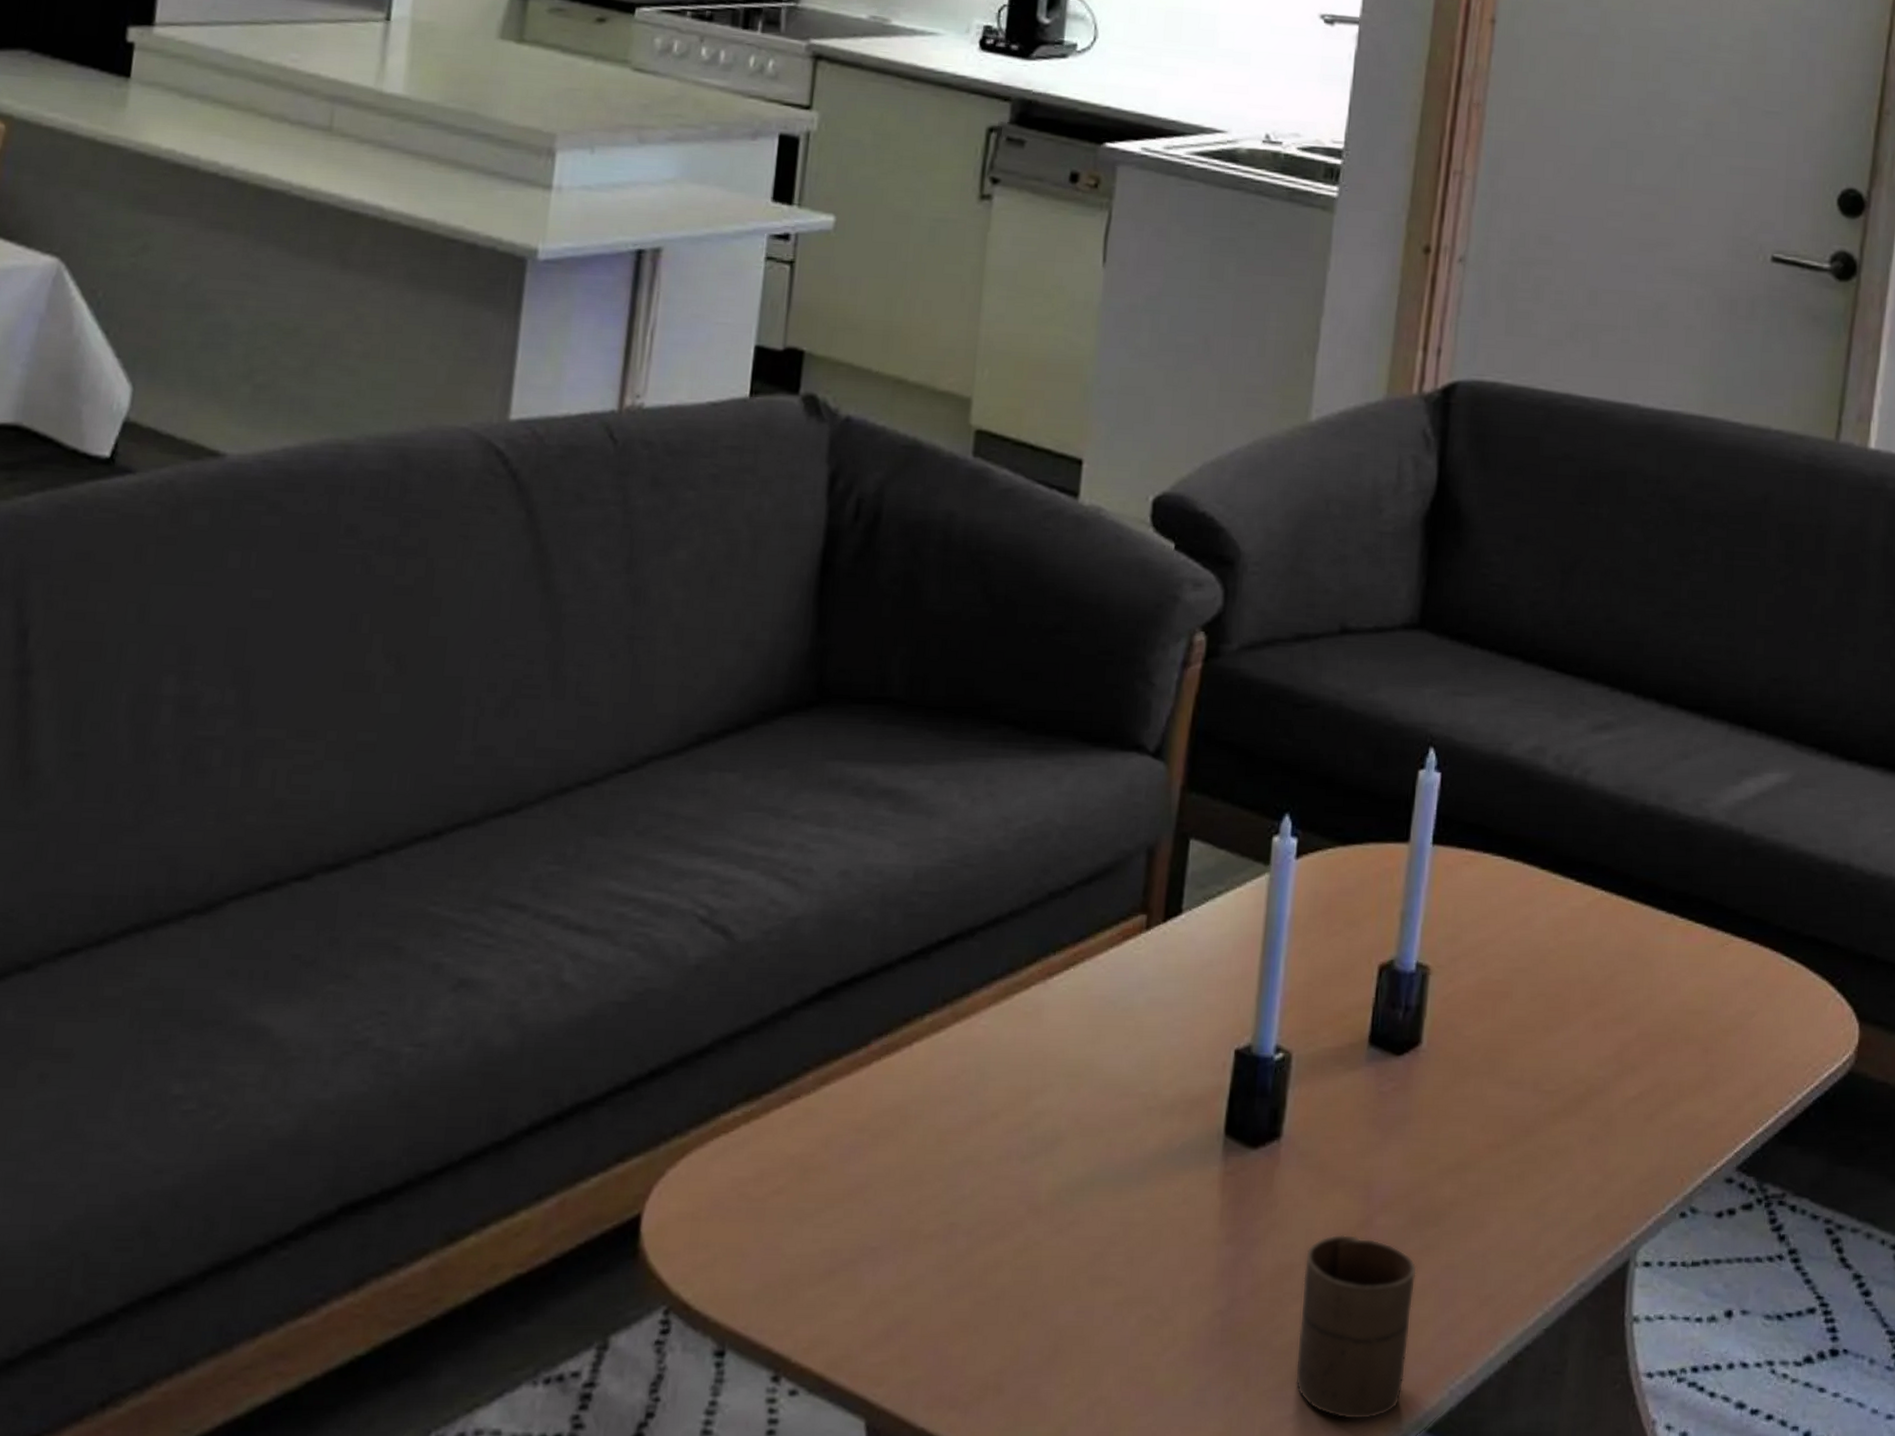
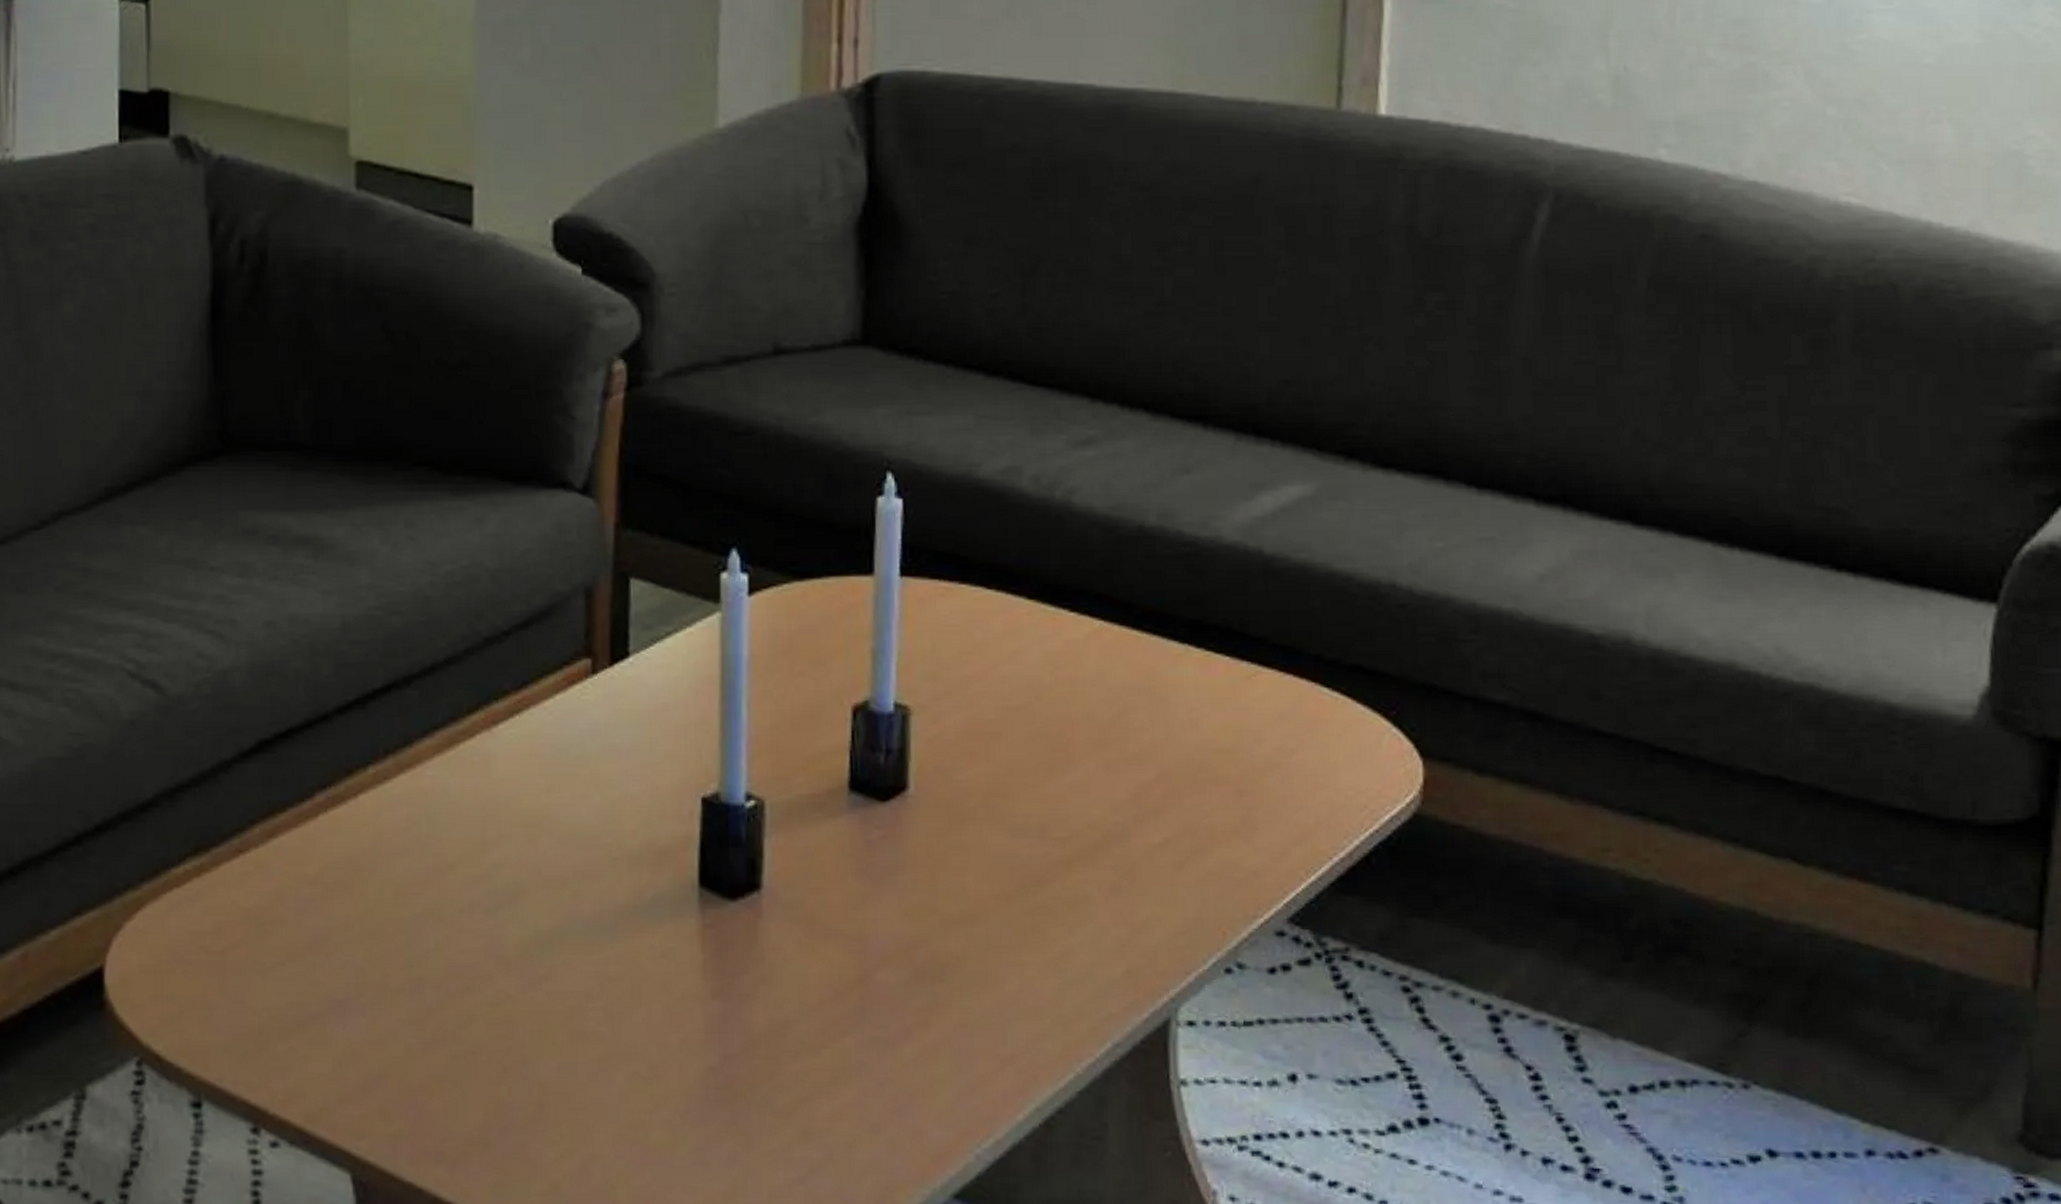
cup: present [1295,1234,1417,1420] -> none [800,989,927,1184]

